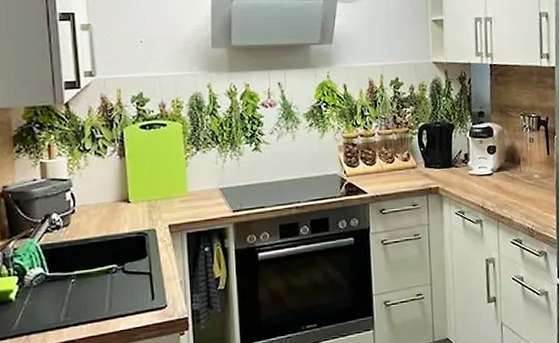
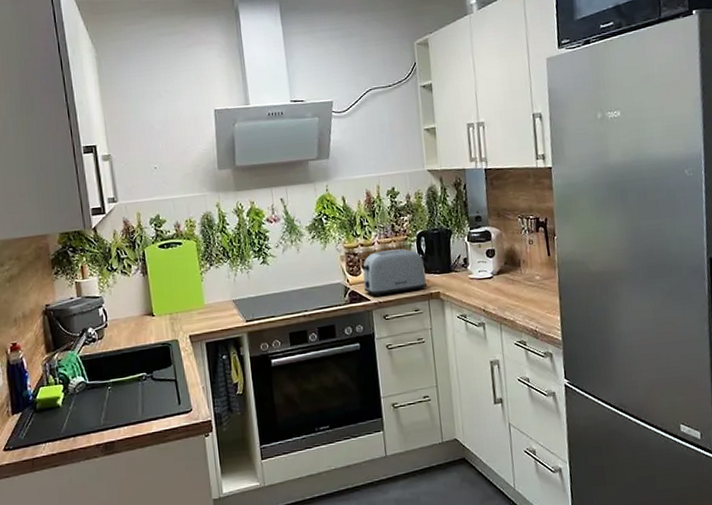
toaster: none [361,141,427,190] -> present [363,249,428,297]

